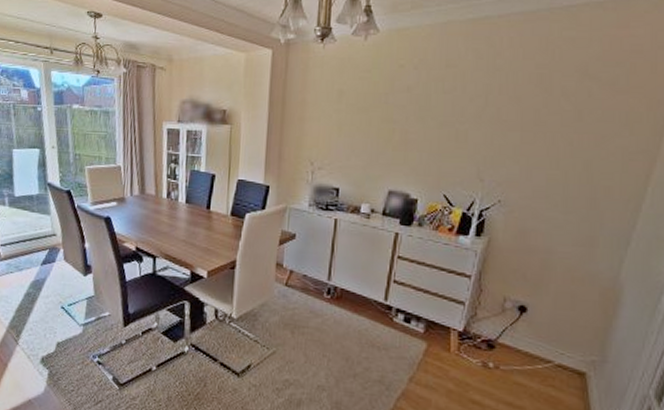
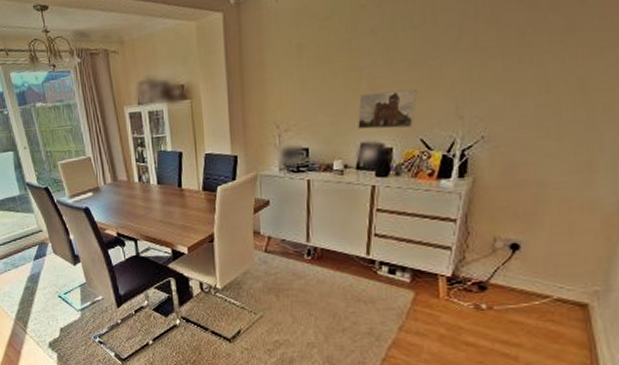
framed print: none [387,145,444,183] -> present [358,89,417,130]

